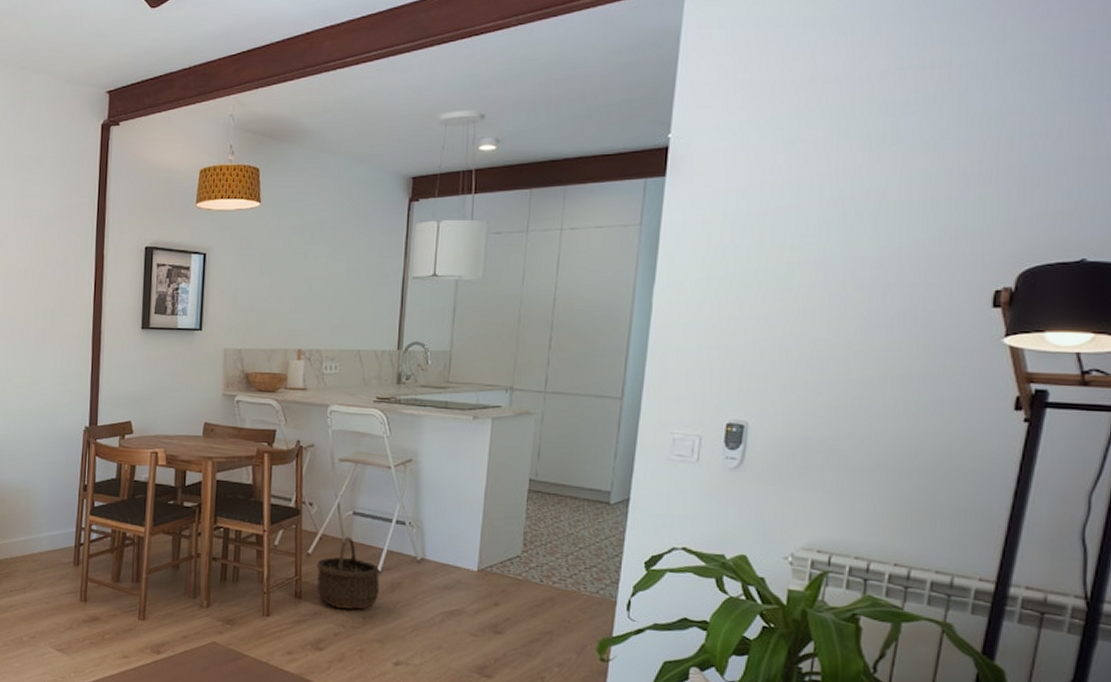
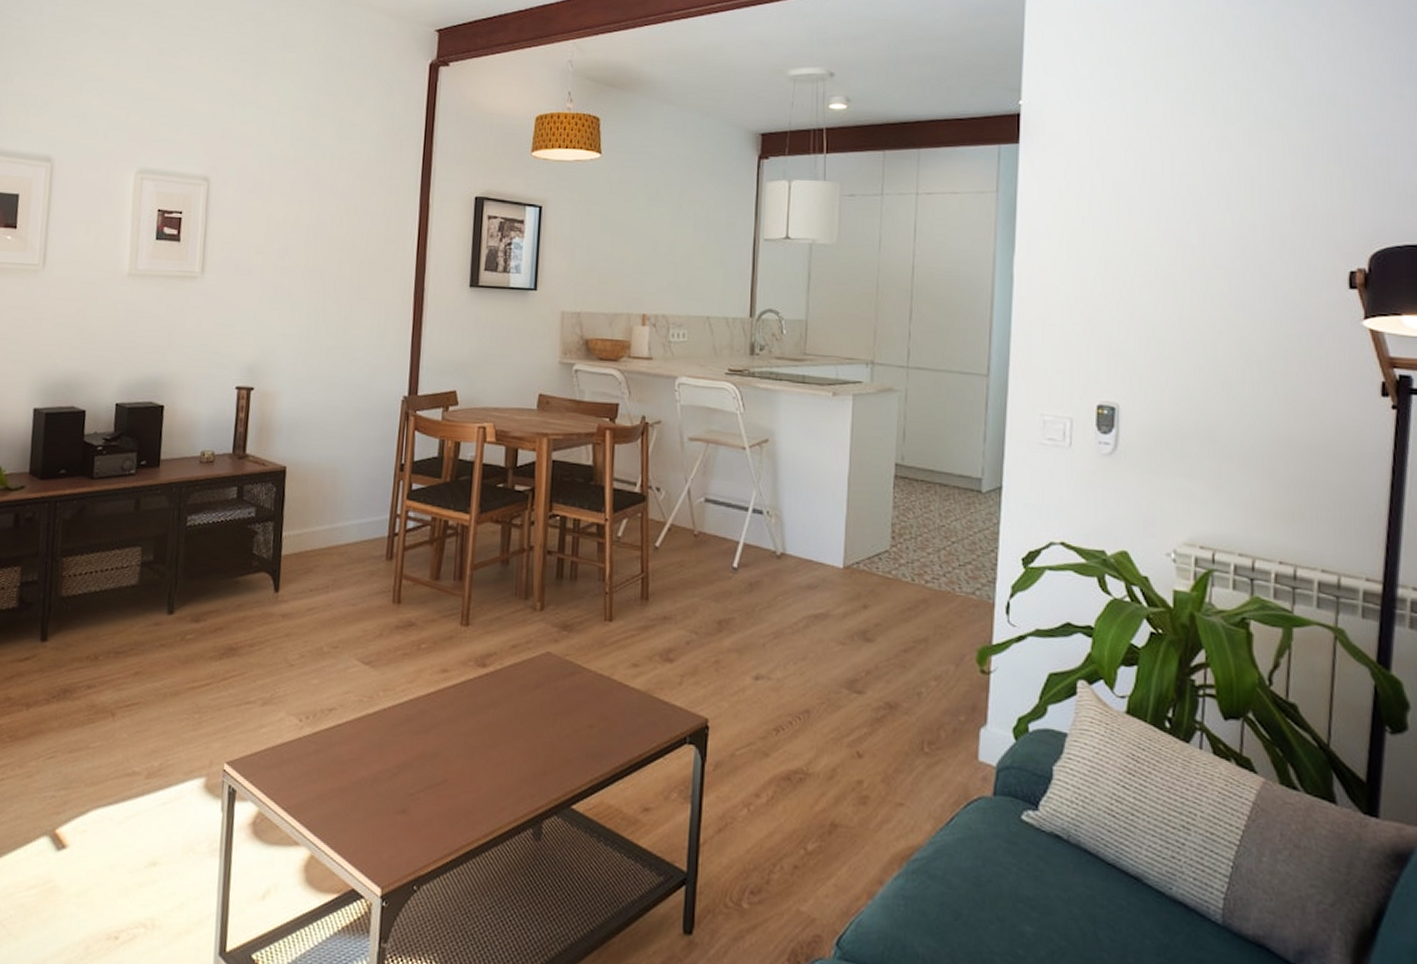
wicker basket: present [316,536,380,610] -> none [665,526,736,613]

